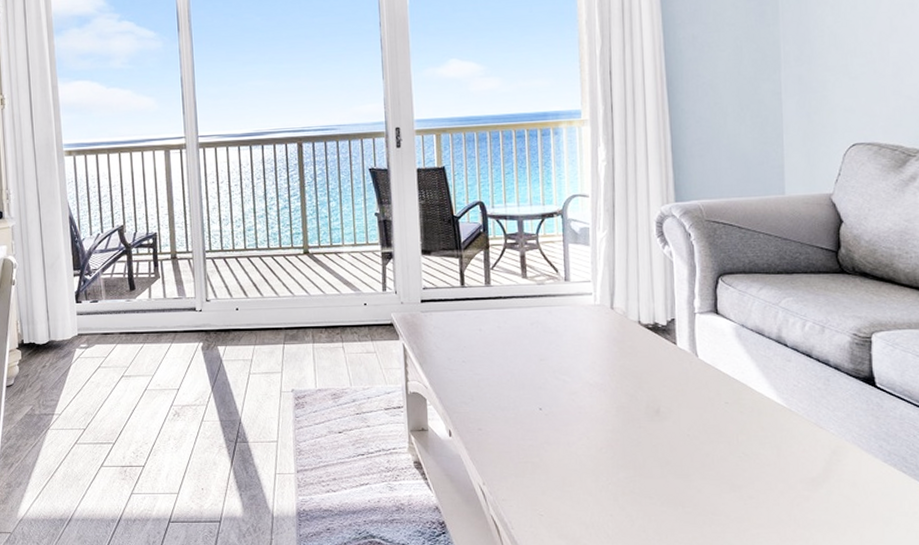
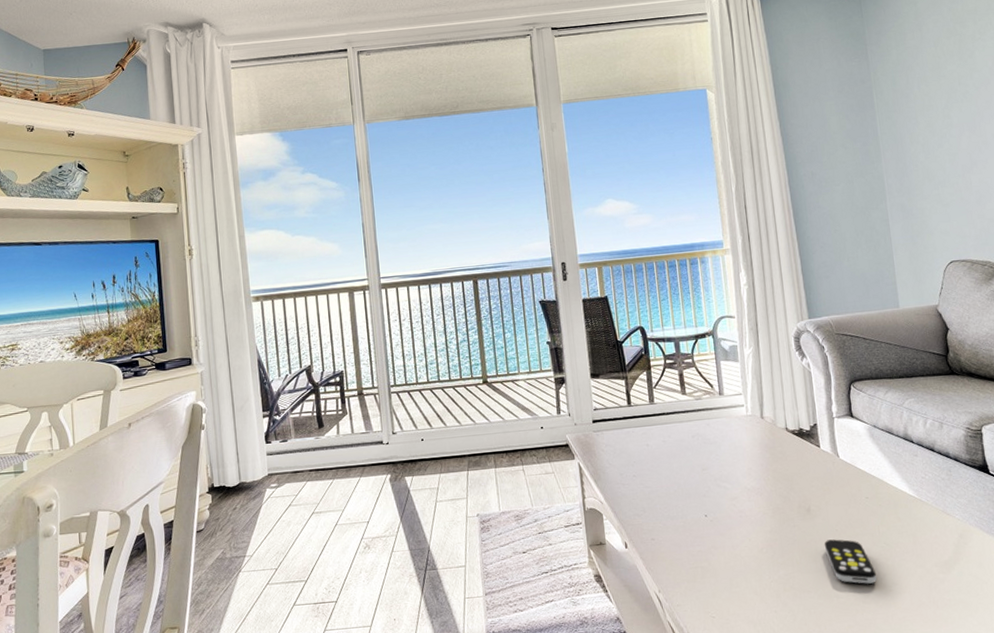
remote control: none [672,445,731,495] -> present [824,539,877,584]

